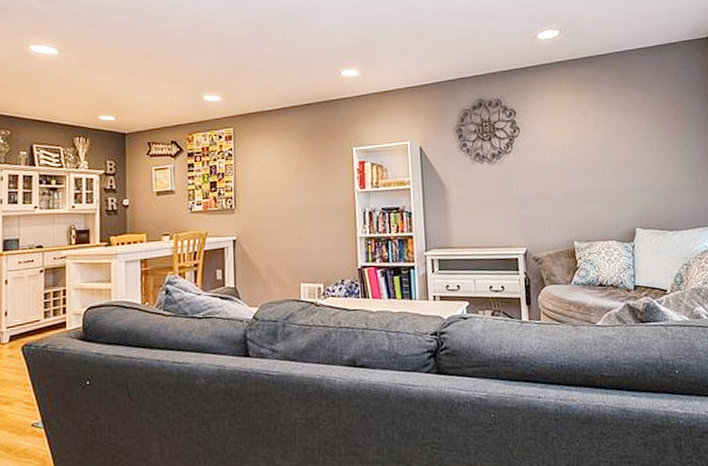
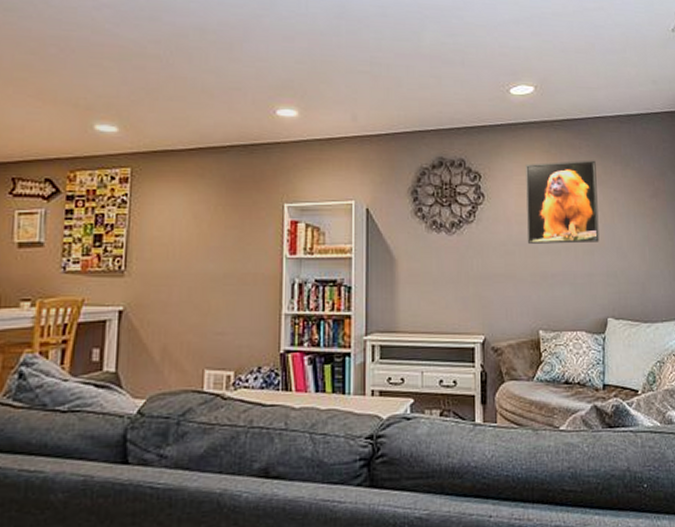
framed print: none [555,90,625,168] -> present [526,160,600,244]

